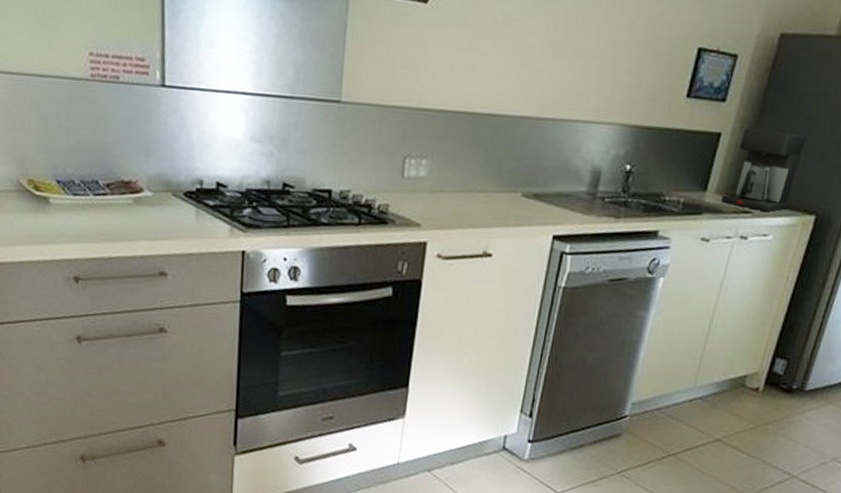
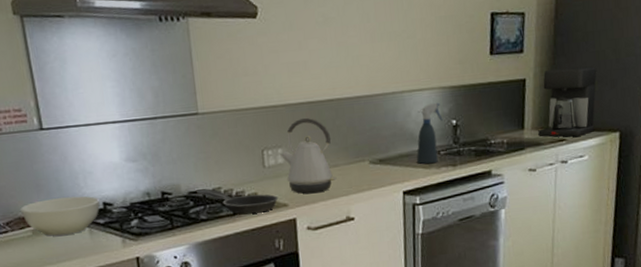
bowl: none [125,166,214,211] -> present [20,196,100,236]
frying pan: none [322,187,412,229] -> present [196,188,279,215]
kettle: none [423,130,485,219] -> present [280,118,337,194]
spray bottle: none [575,140,617,211] -> present [416,102,443,164]

